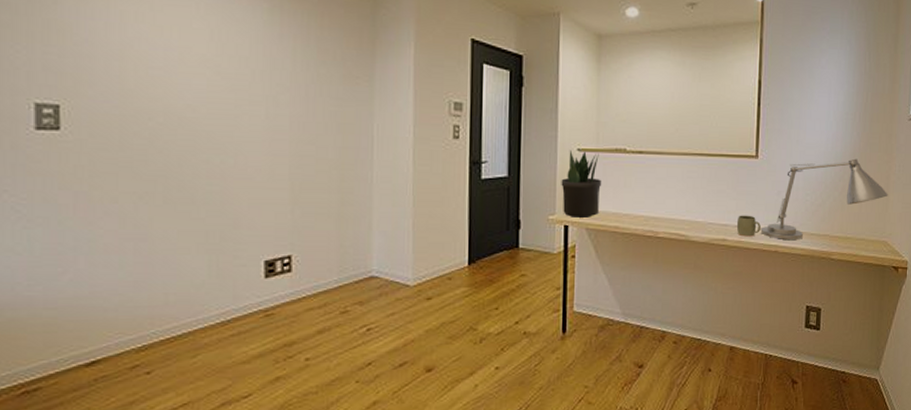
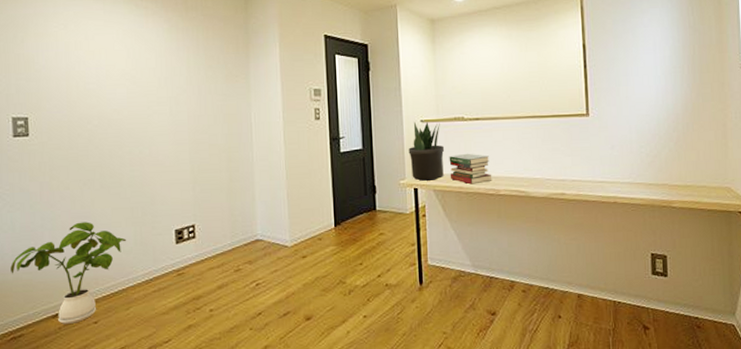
house plant: none [25,246,196,375] -> present [10,222,126,324]
books: none [605,189,652,225] -> present [449,153,492,185]
mug: present [736,215,761,237] -> none [573,169,598,190]
desk lamp: present [760,158,888,241] -> none [597,109,727,192]

